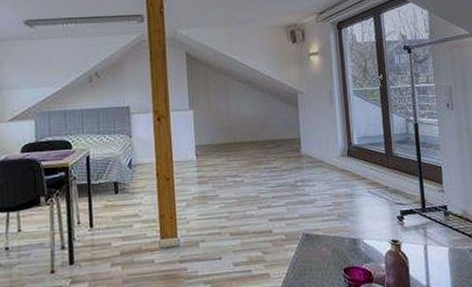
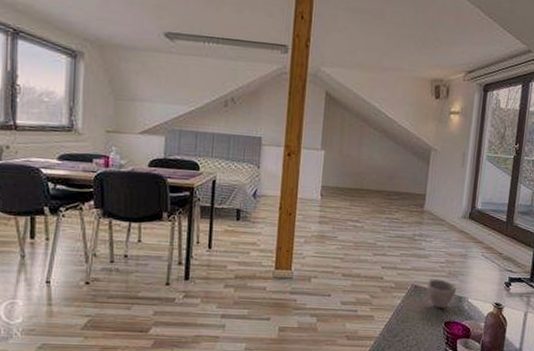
cup: none [318,223,350,255] -> present [426,279,457,309]

